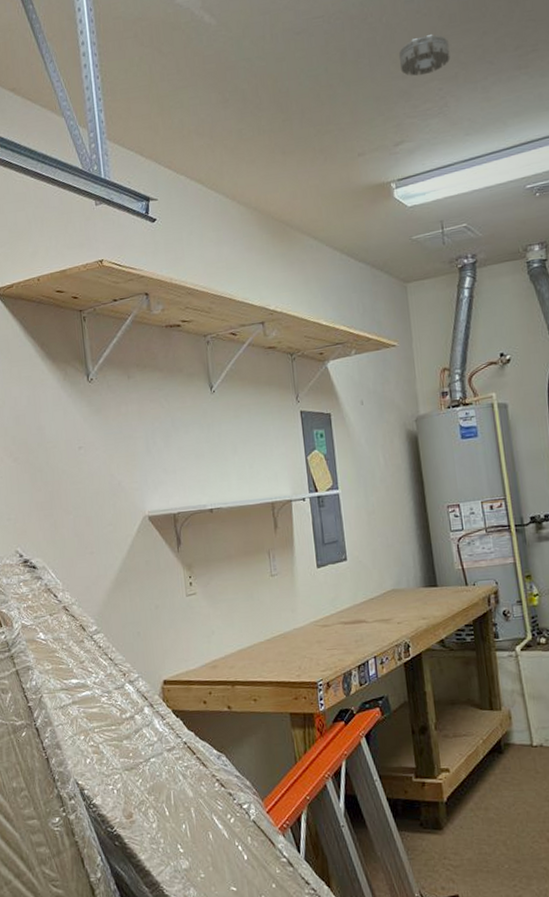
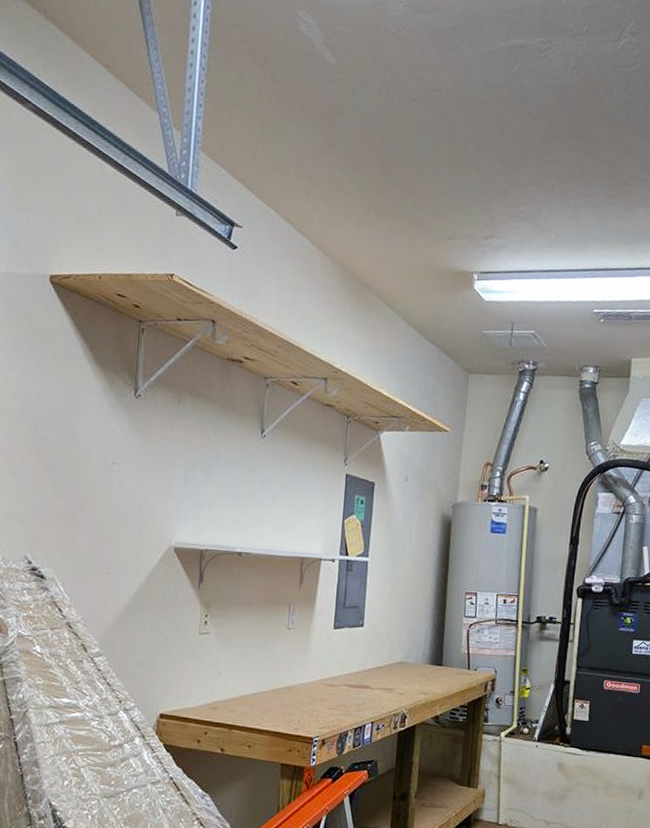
smoke detector: present [398,34,451,77] -> none [504,139,552,178]

